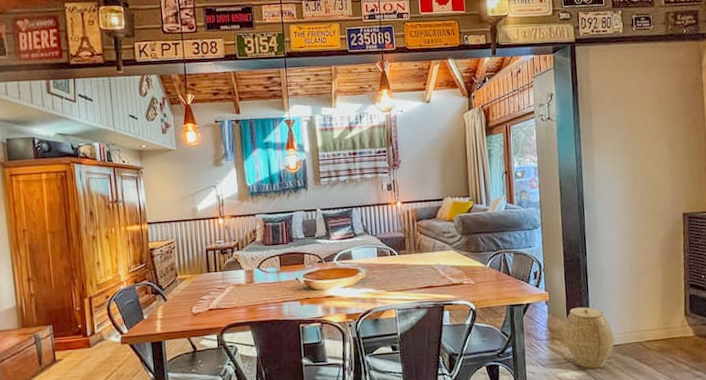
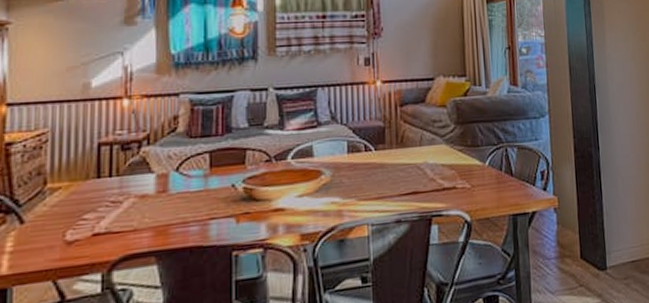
woven basket: present [562,307,615,369] -> none [574,214,632,293]

